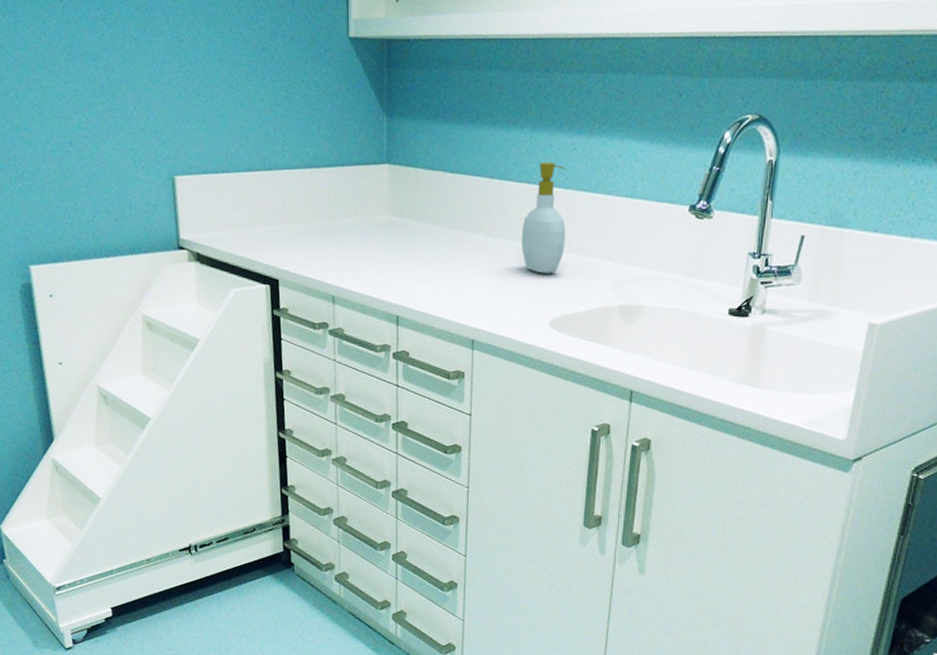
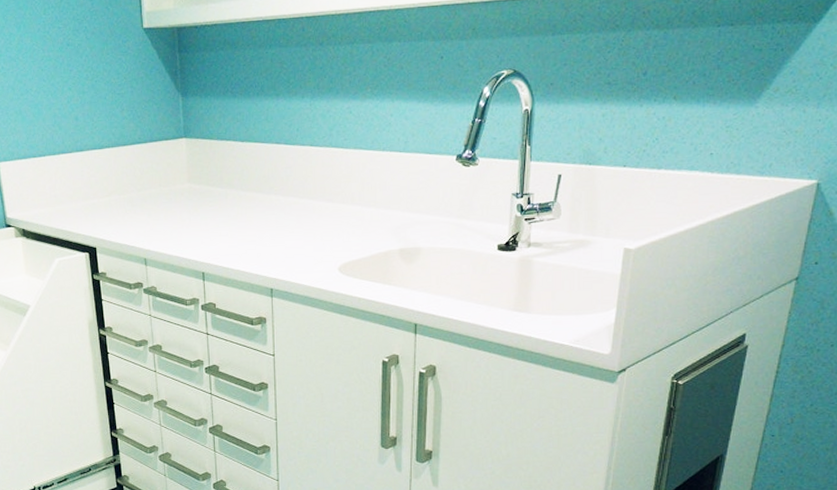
soap bottle: present [521,161,566,274] -> none [308,125,348,226]

